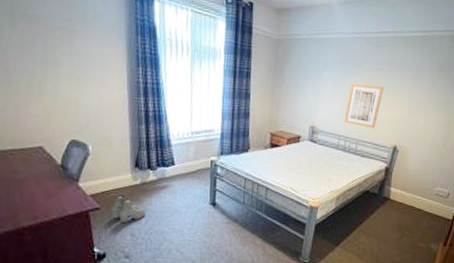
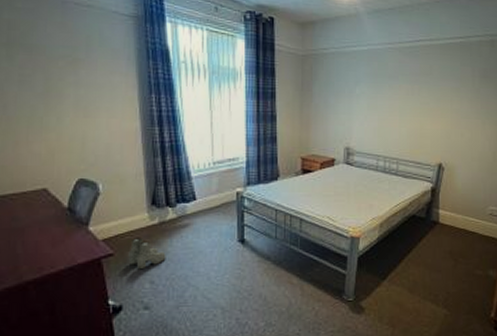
wall art: present [344,83,384,129] -> none [382,98,422,146]

